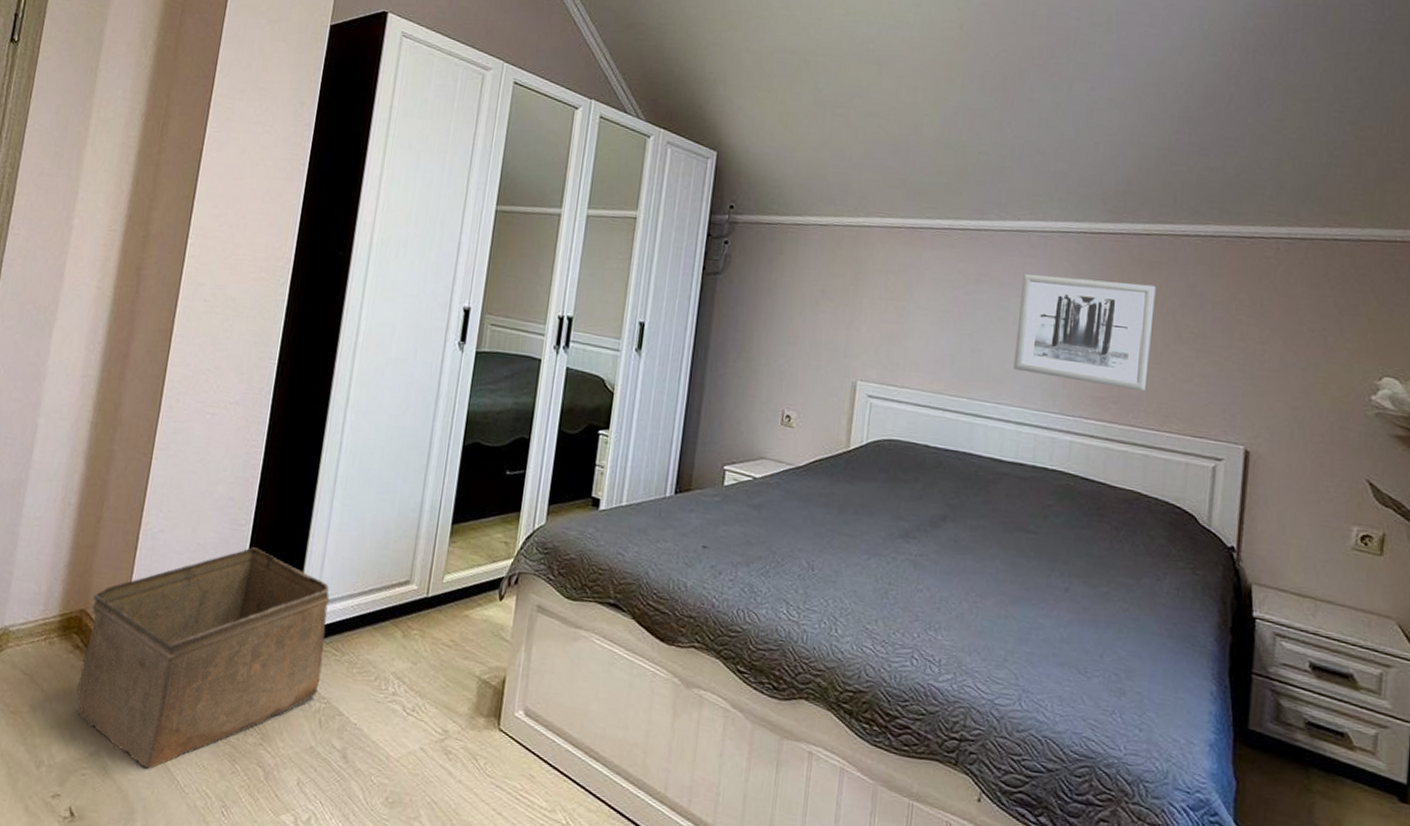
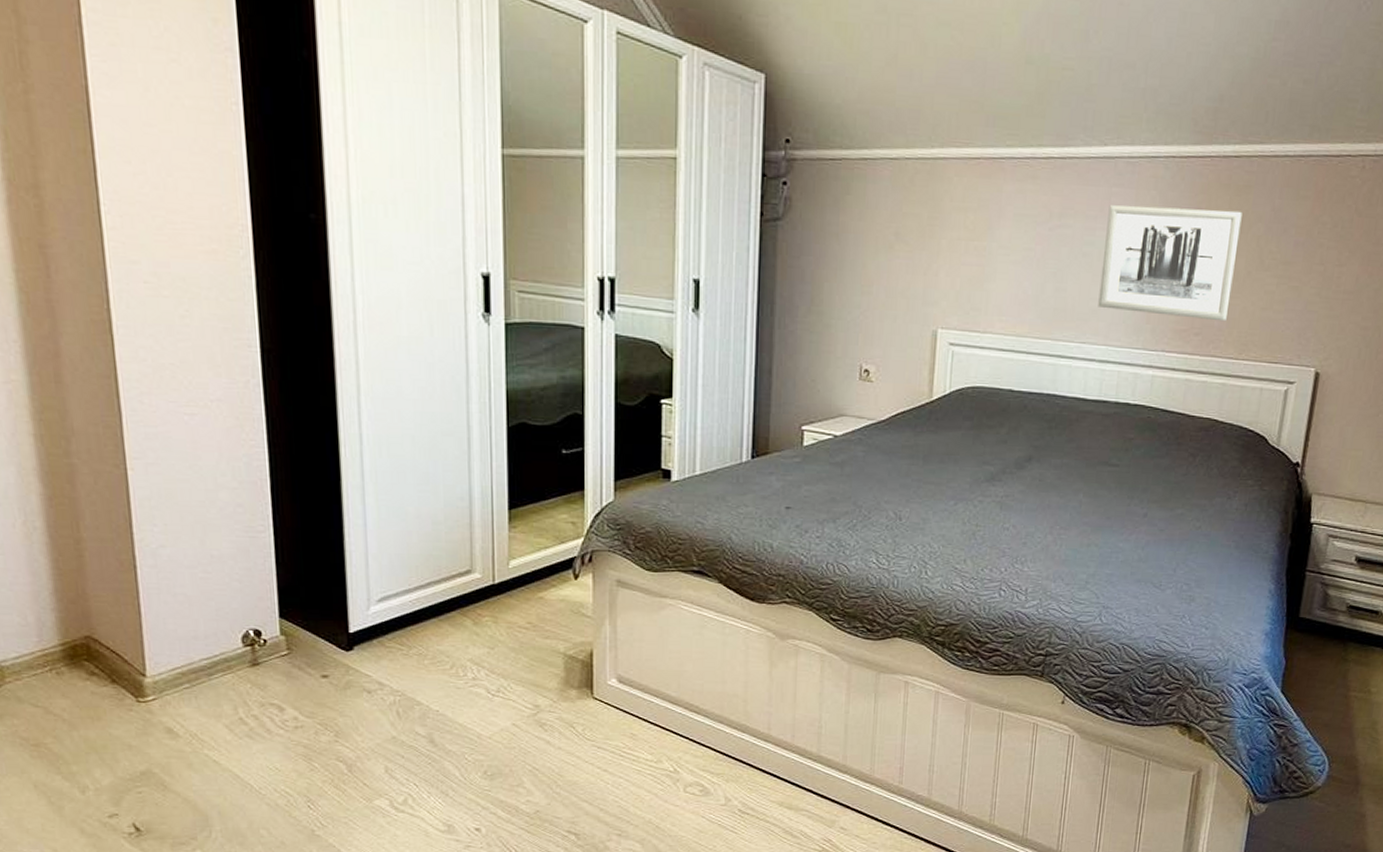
storage bin: present [77,547,330,769] -> none [96,553,389,778]

